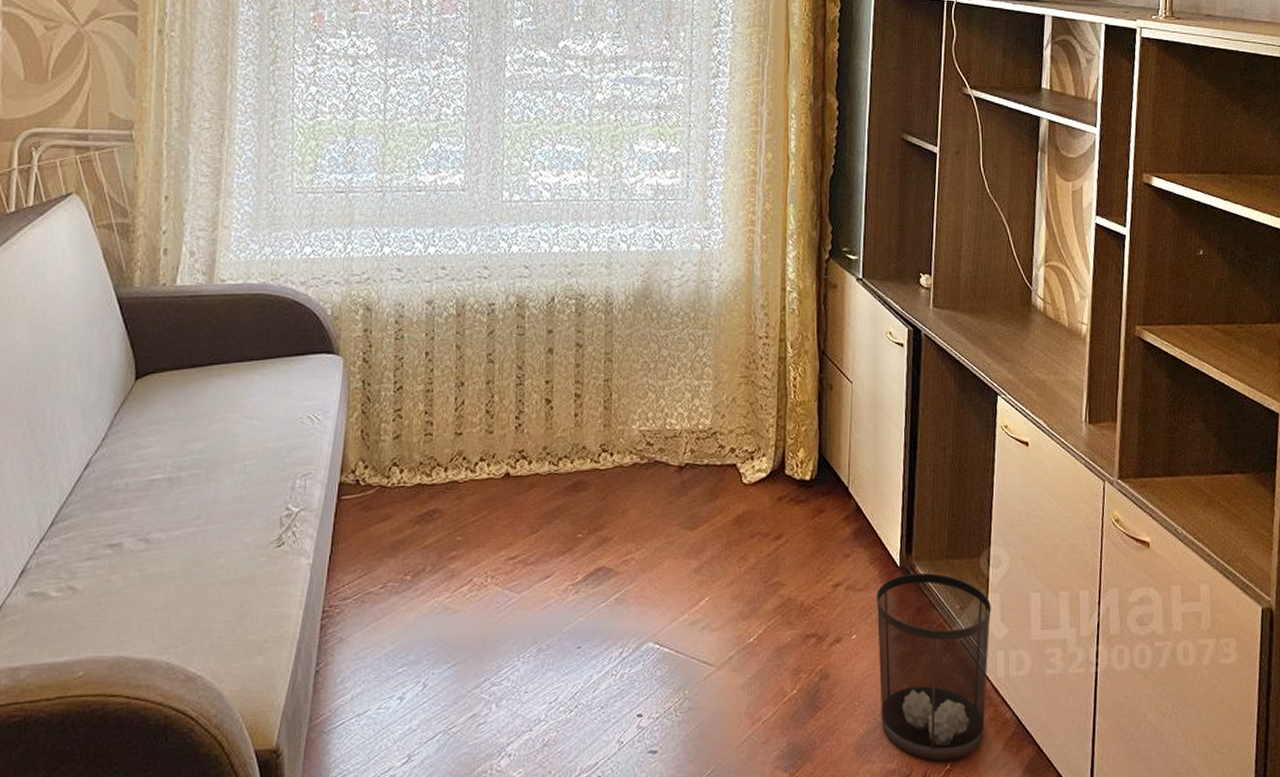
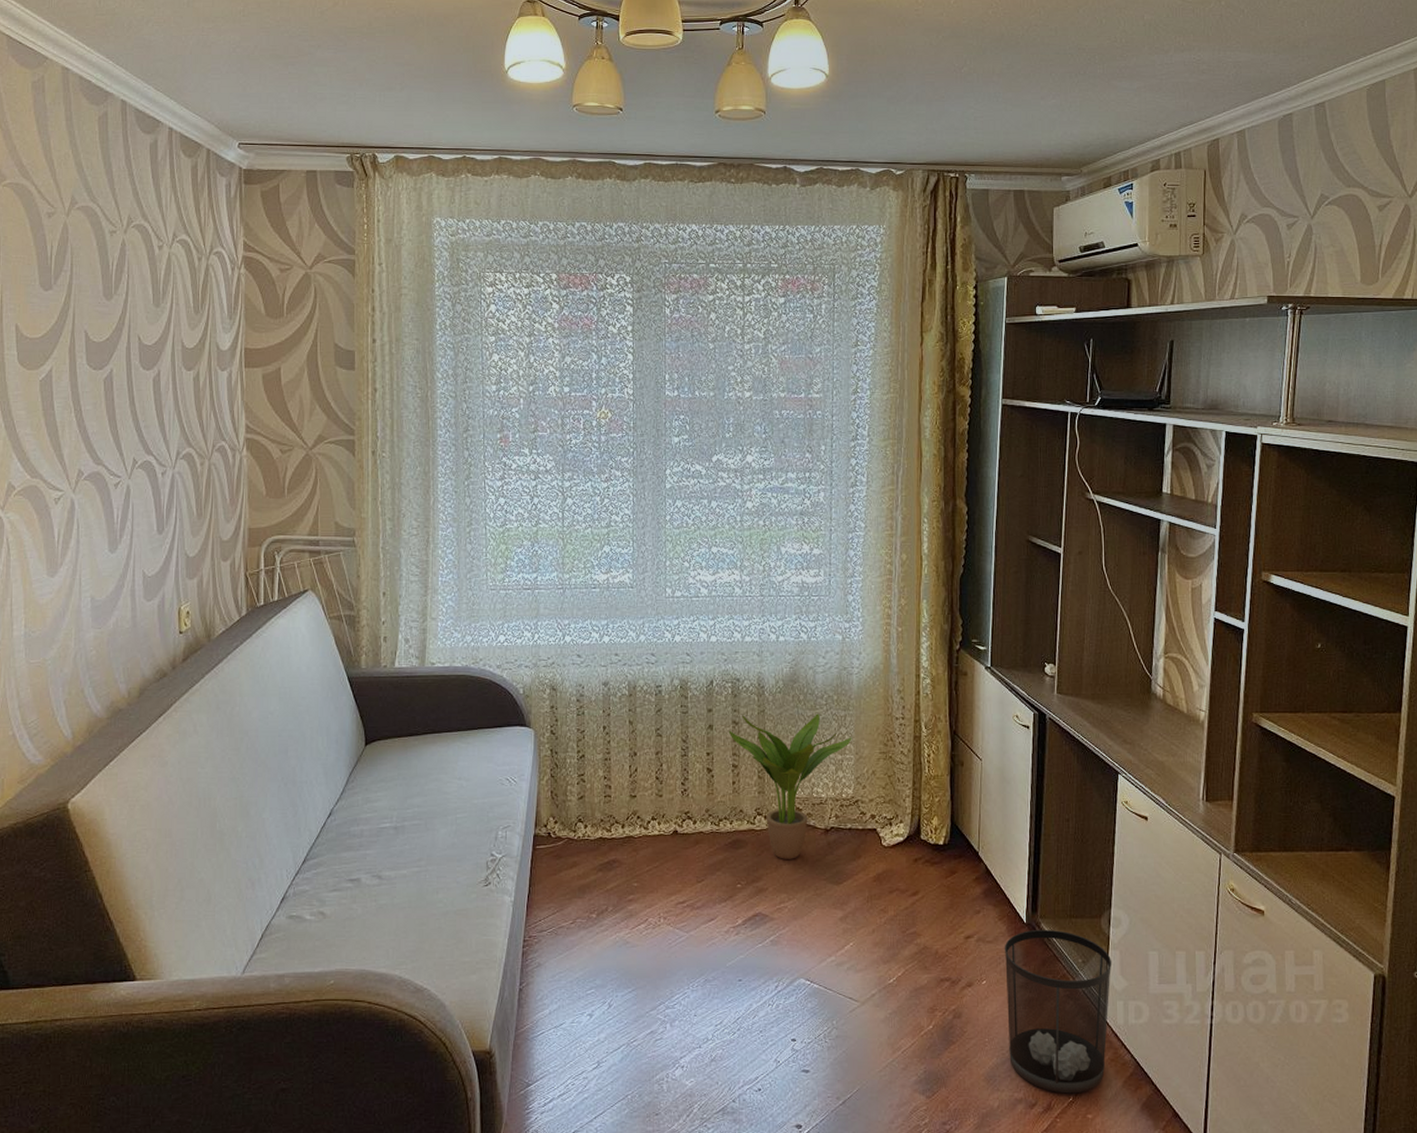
potted plant: none [571,333,710,503] -> present [728,713,852,859]

